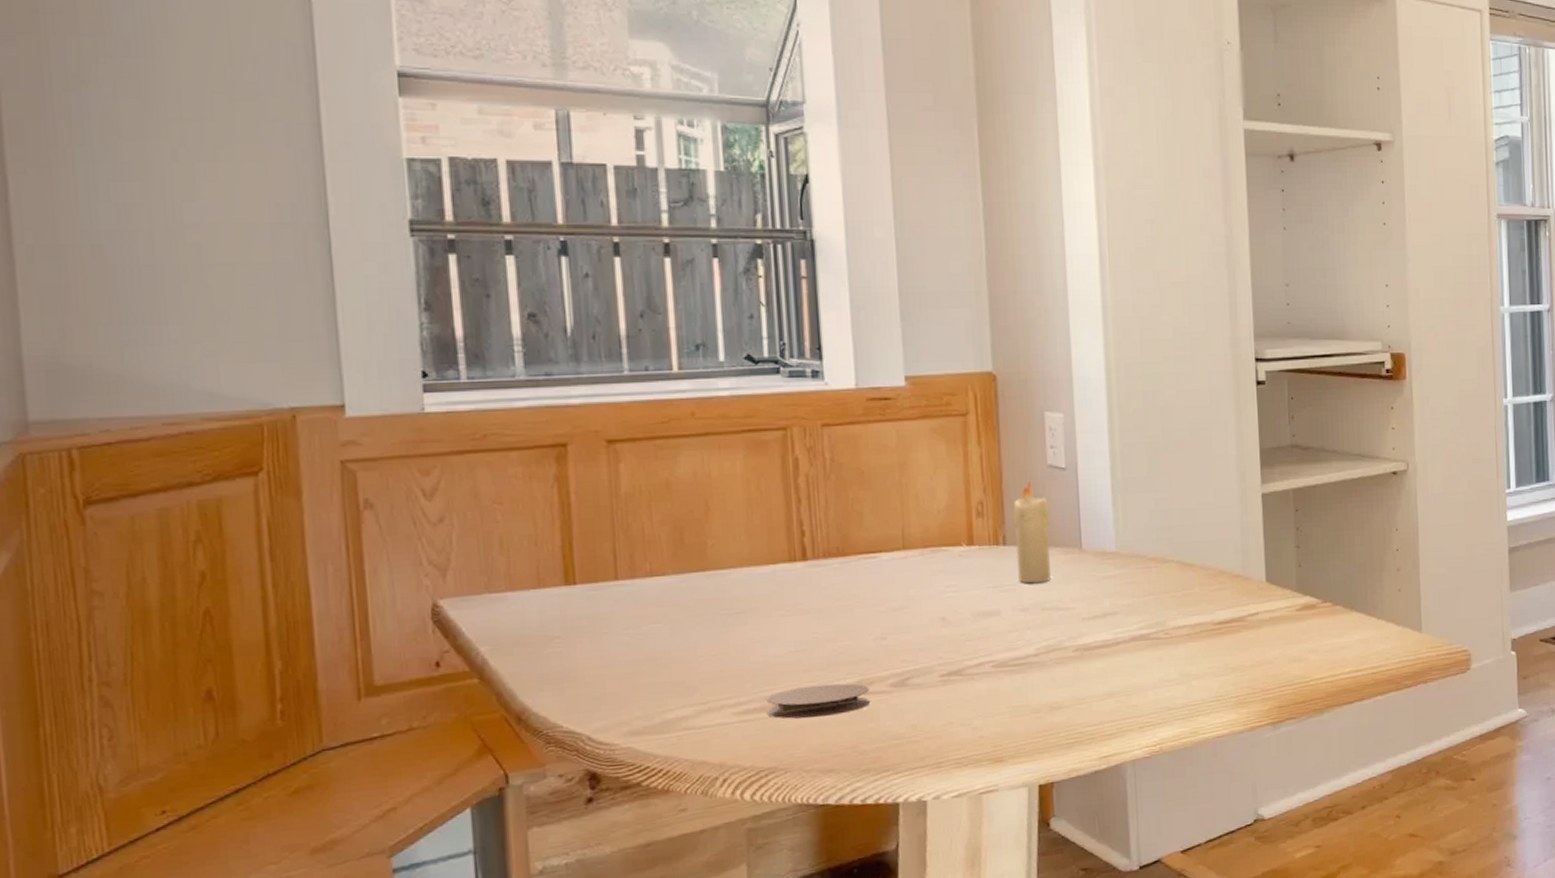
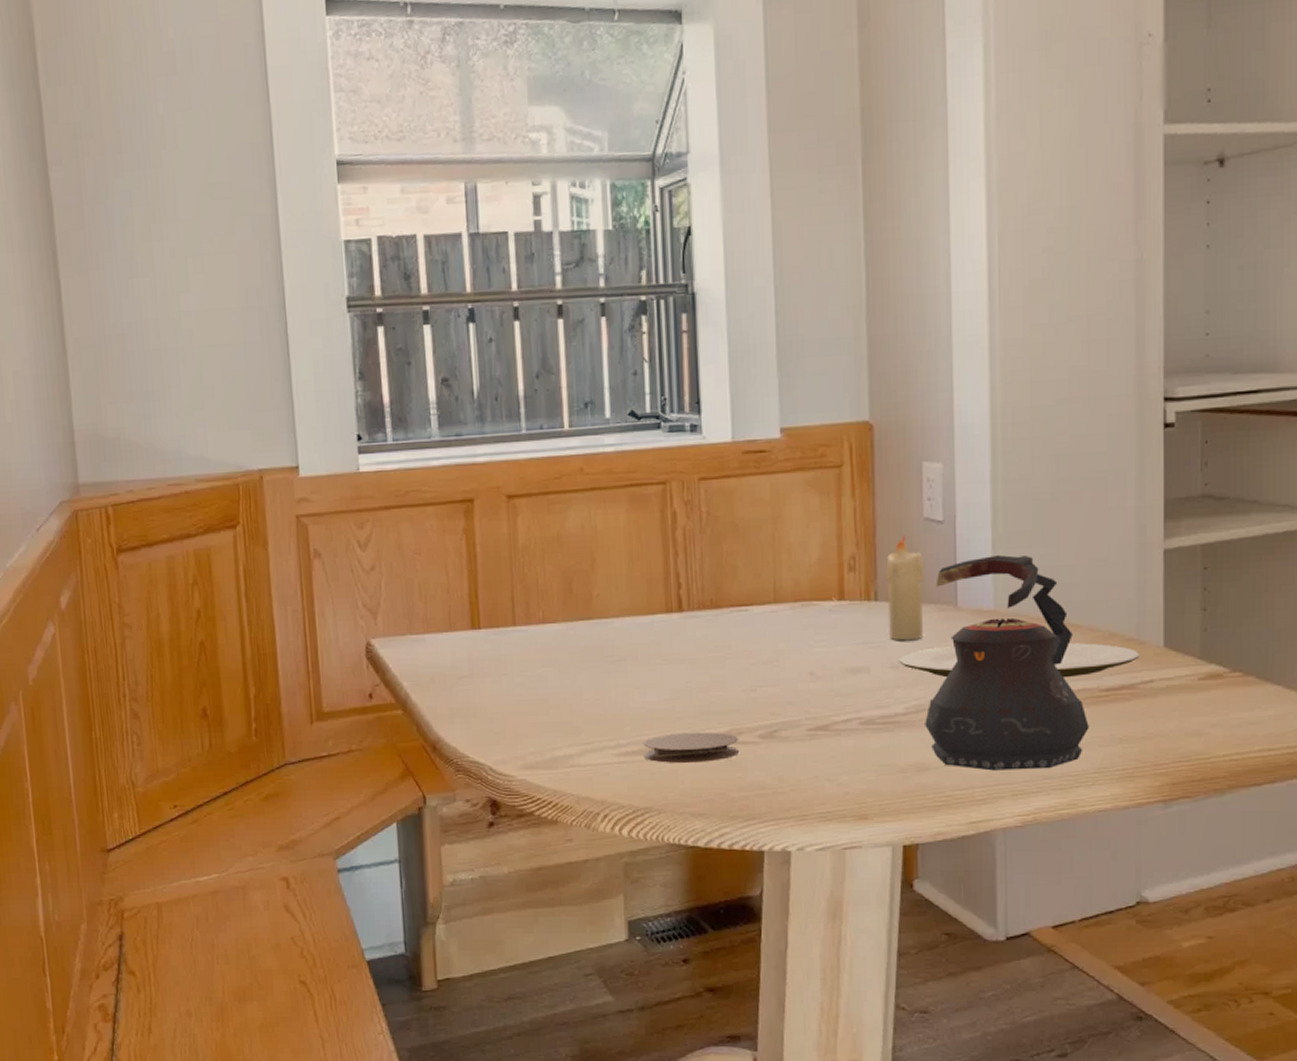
plate: none [1029,580,1247,617] -> present [899,643,1140,678]
teapot: none [1055,500,1206,706] -> present [925,555,1089,771]

